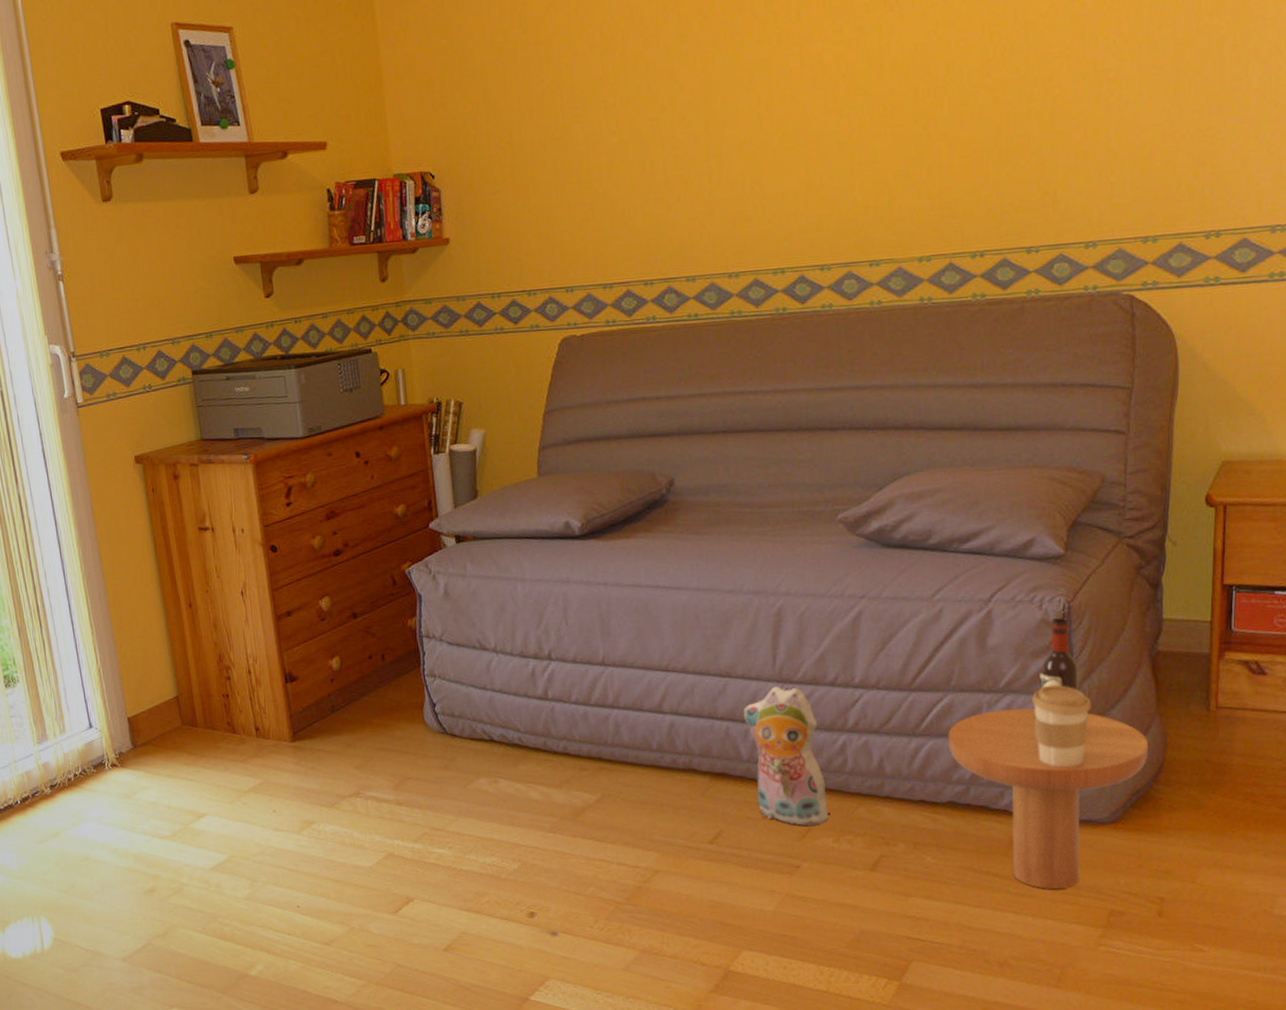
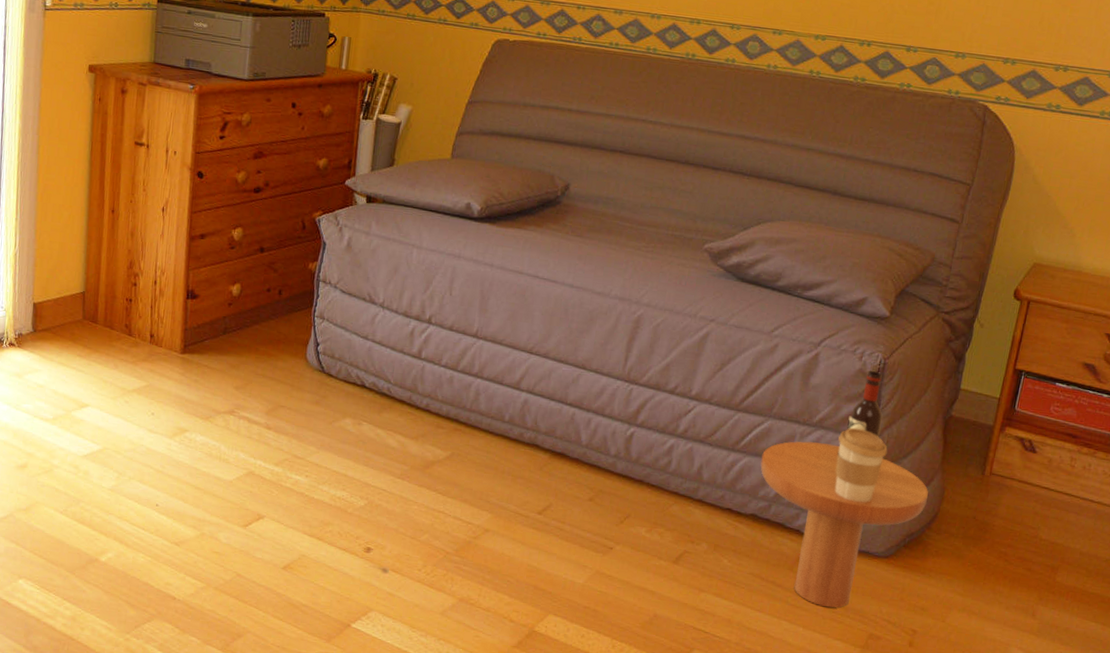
plush toy: present [744,686,829,826] -> none [587,384,652,514]

